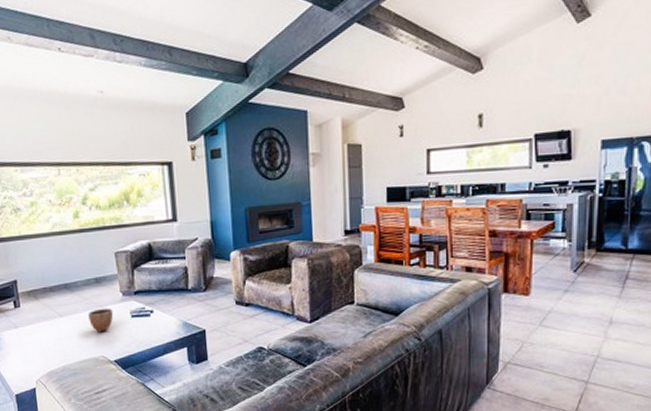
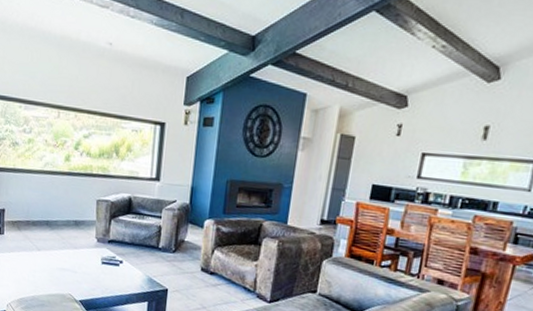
decorative bowl: present [88,308,114,333] -> none [63,249,86,273]

